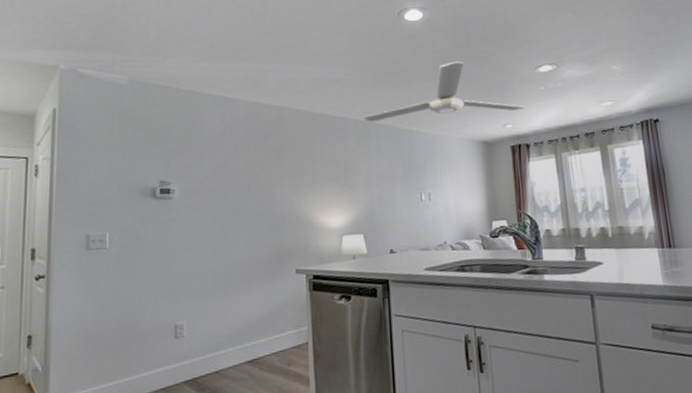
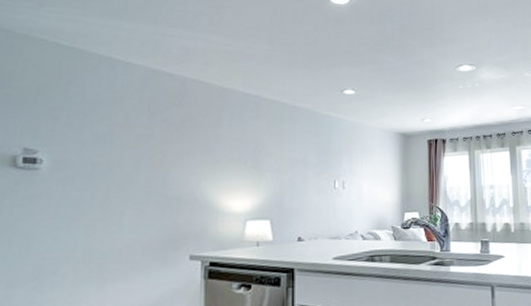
ceiling fan: present [363,61,524,123] -> none [278,50,443,106]

